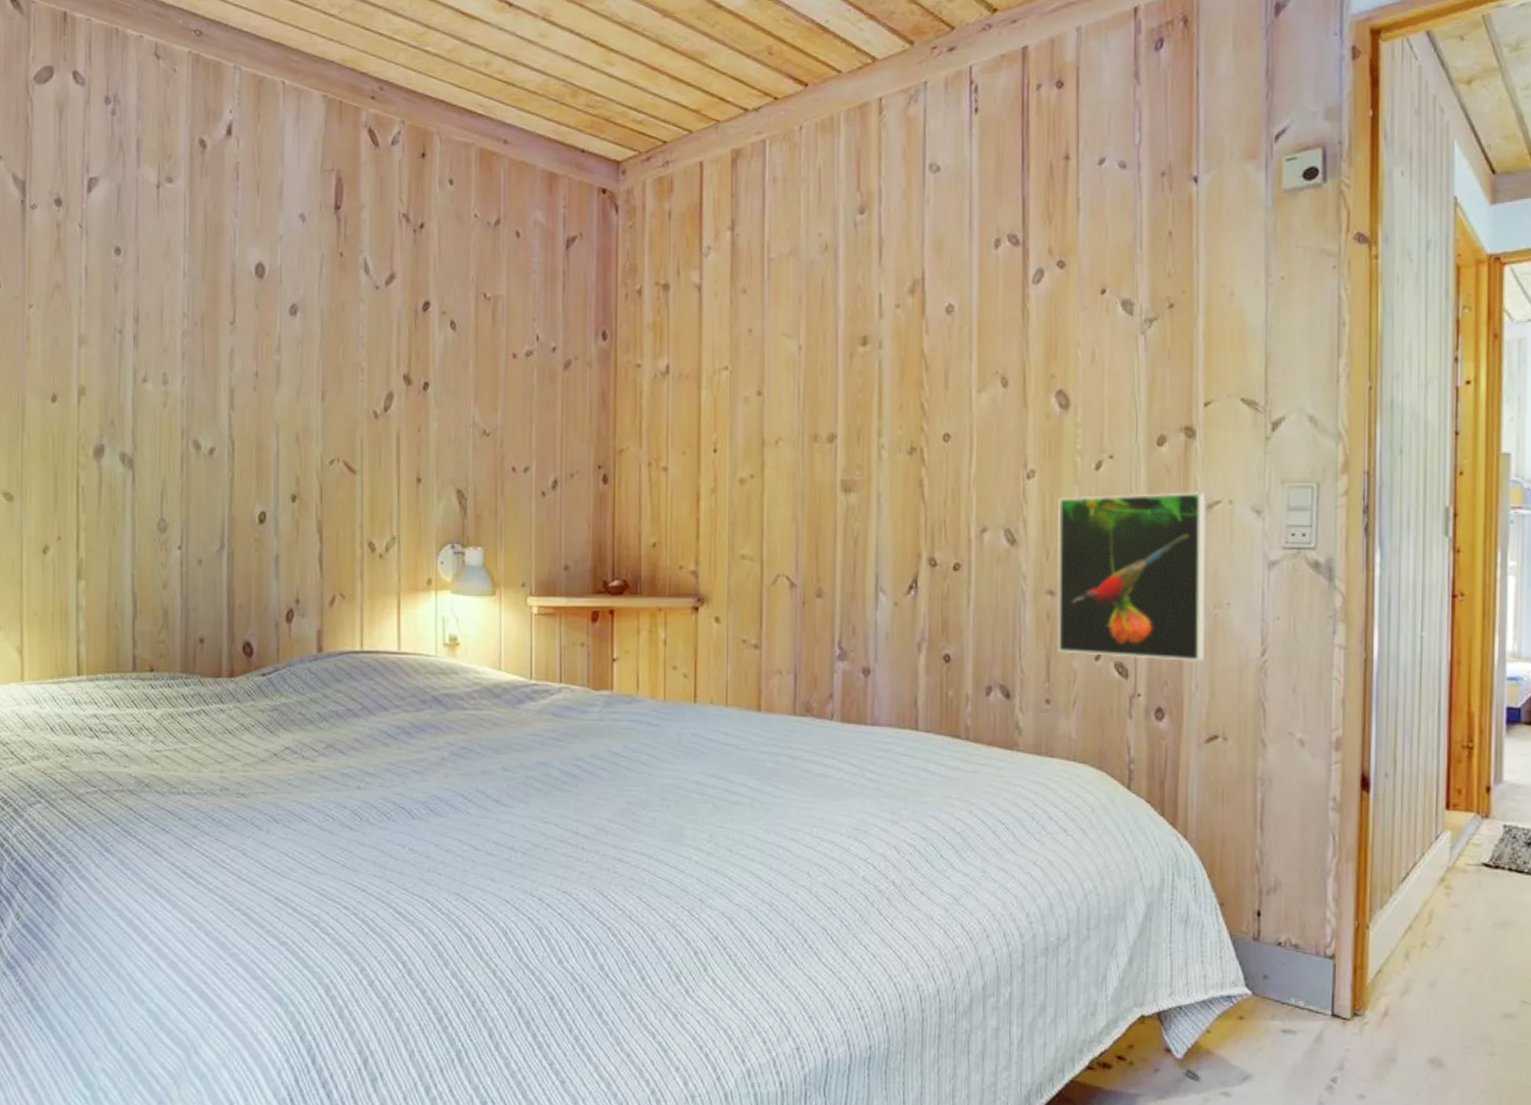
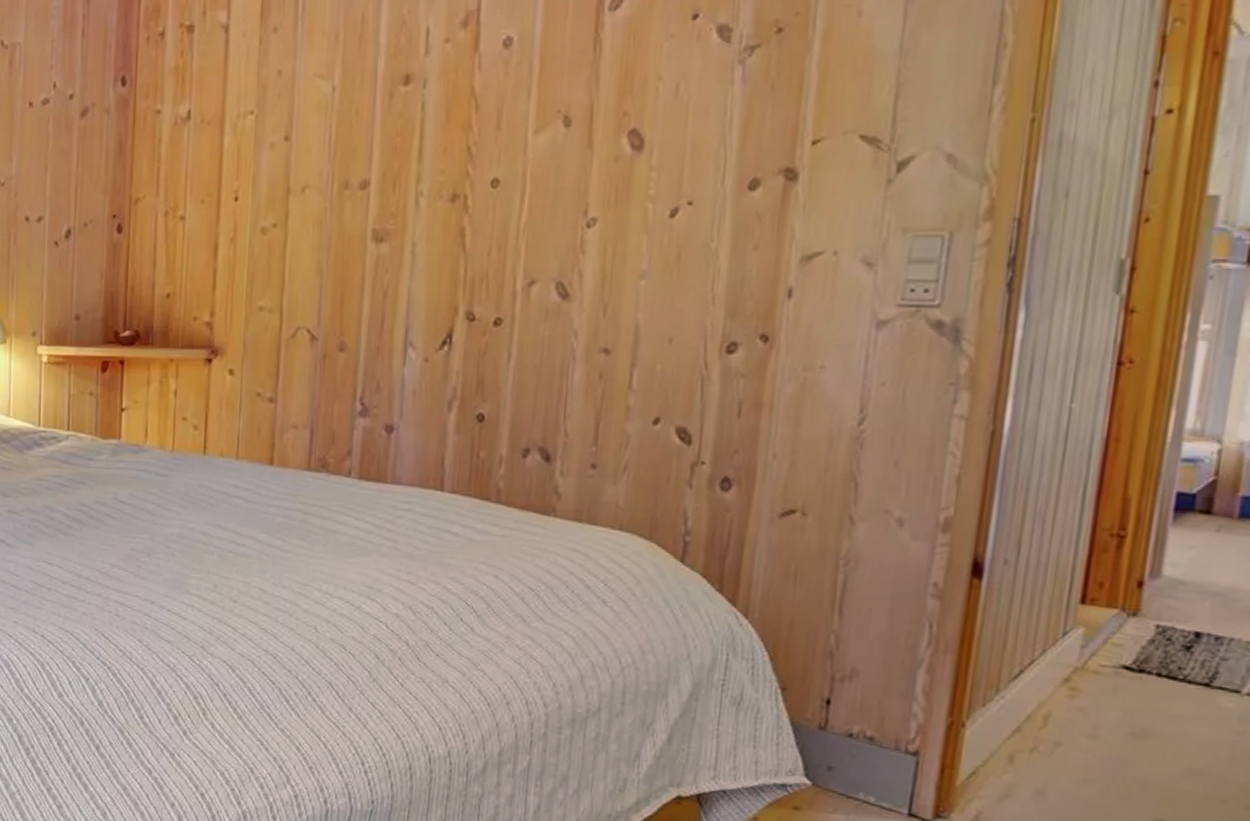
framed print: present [1057,492,1207,663] -> none [609,242,806,430]

